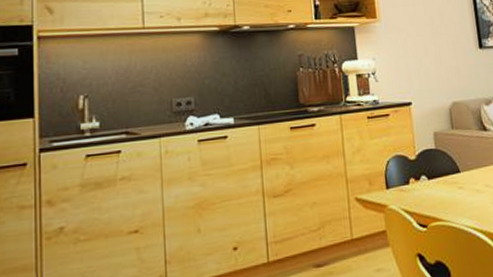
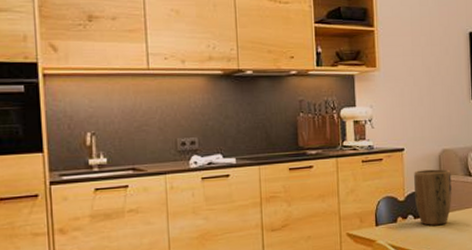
plant pot: none [424,123,467,187] -> present [414,169,452,226]

